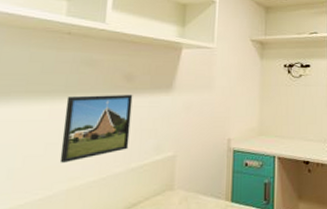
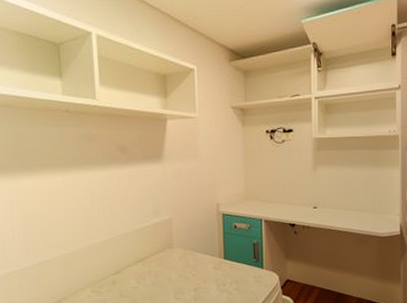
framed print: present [59,94,133,163] -> none [75,164,131,225]

